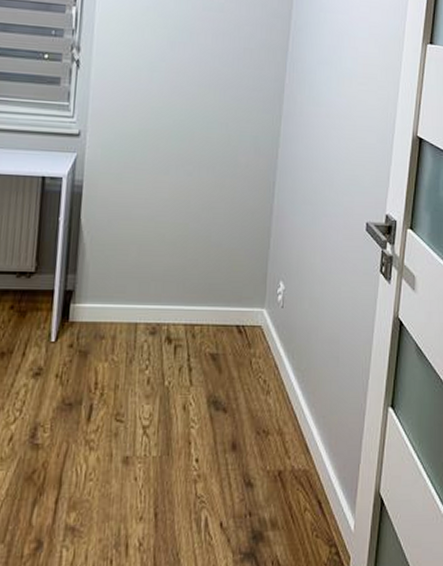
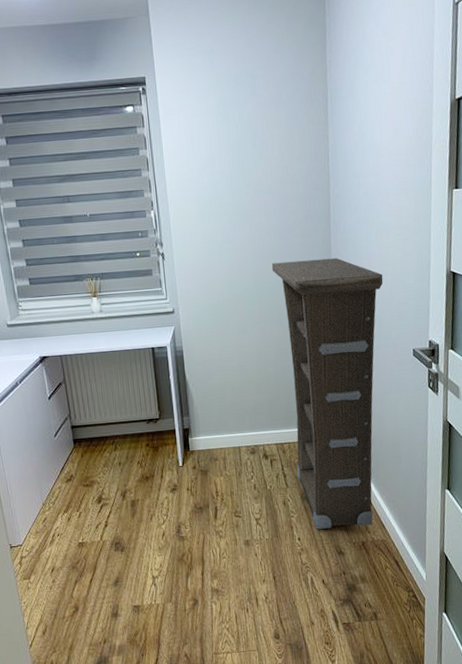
cabinet: none [206,94,341,449] -> present [271,258,383,529]

